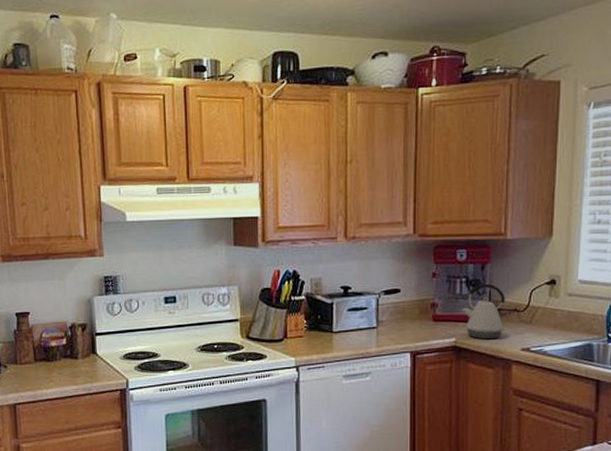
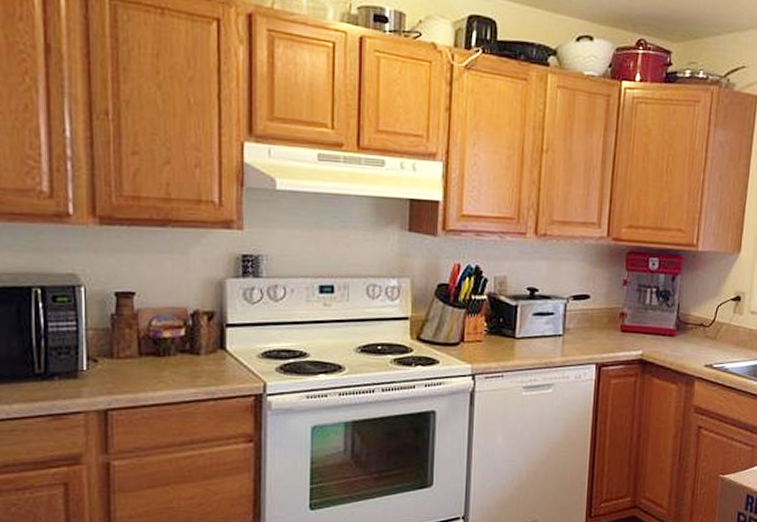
kettle: present [461,283,507,340] -> none [650,295,693,354]

